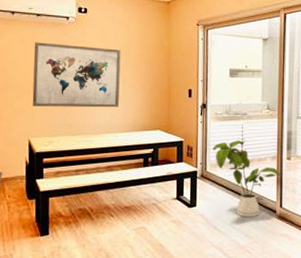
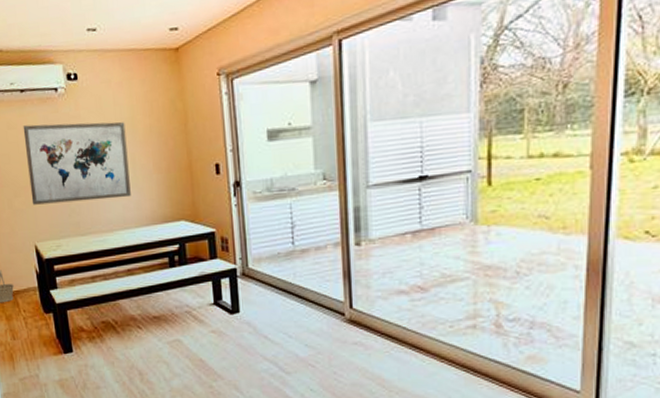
house plant: present [213,140,281,218] -> none [254,225,349,324]

